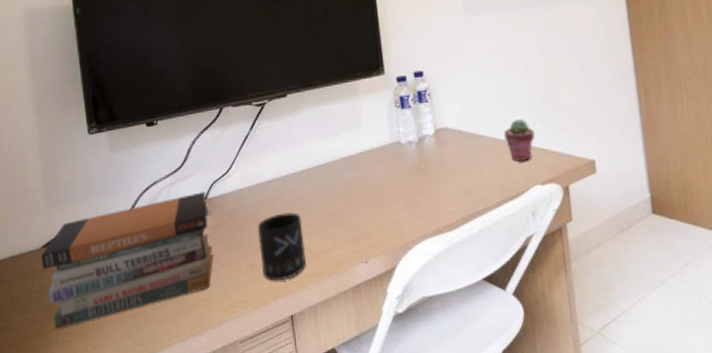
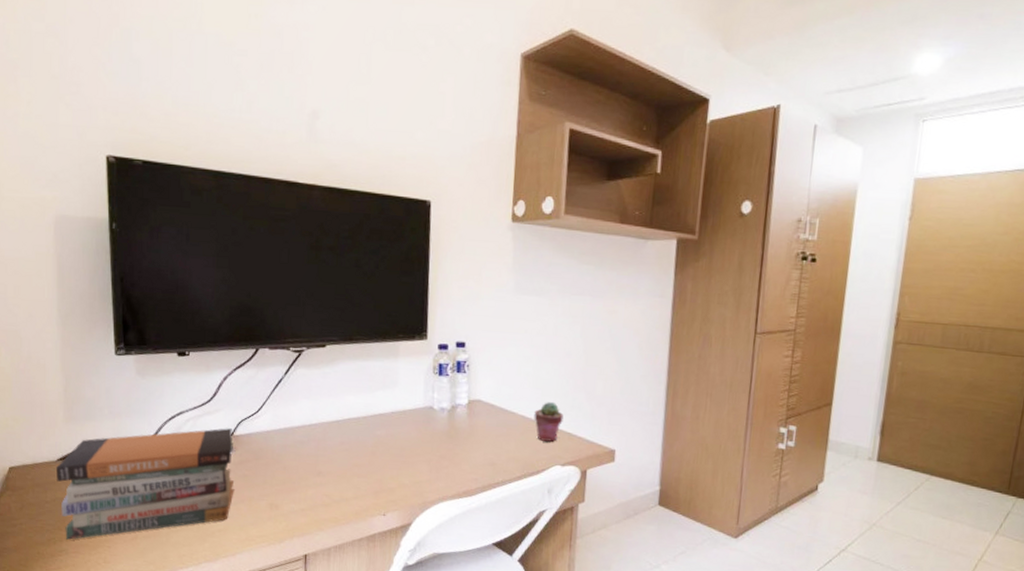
mug: present [258,212,307,281] -> none [280,459,327,522]

